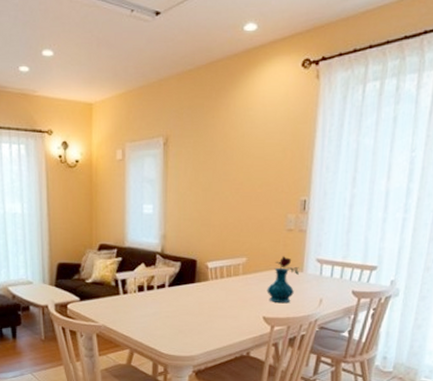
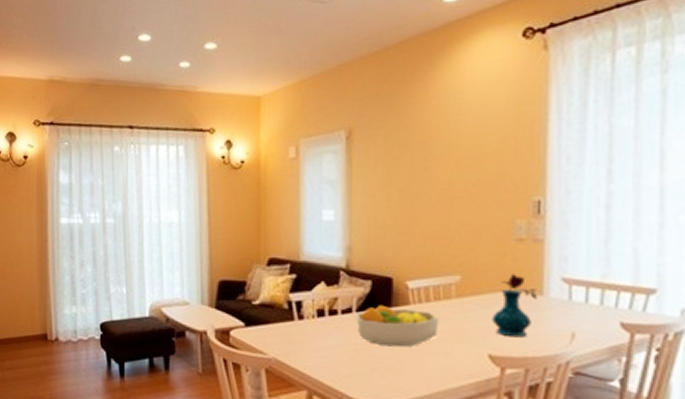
fruit bowl: none [167,281,230,313] -> present [355,304,439,347]

